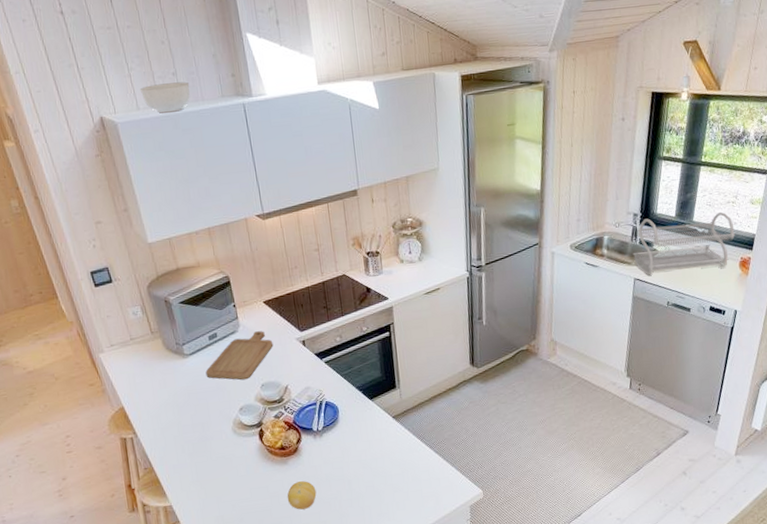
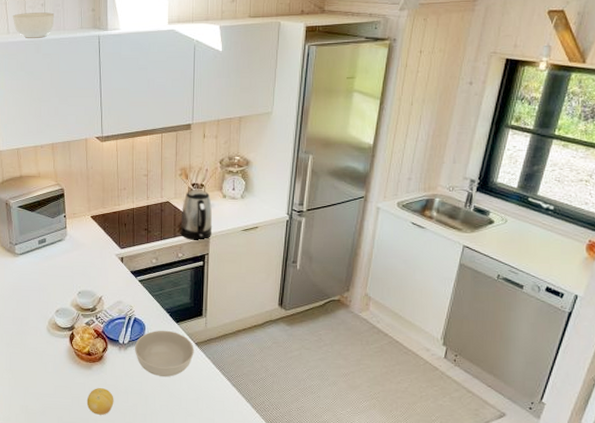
chopping board: present [205,331,273,380] -> none [31,242,94,284]
bowl: none [329,408,393,458] -> present [134,330,194,377]
kettle: none [359,258,394,312] -> present [180,190,213,240]
dish rack: present [632,212,735,276] -> none [464,186,585,250]

